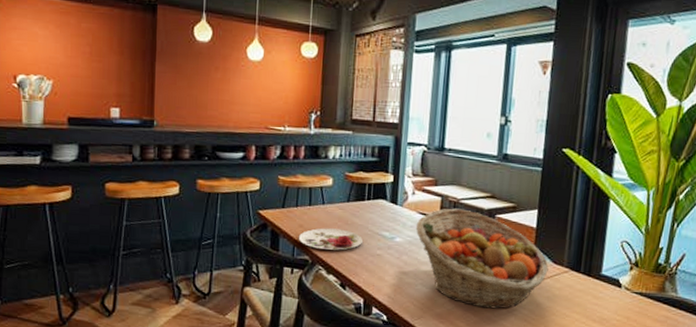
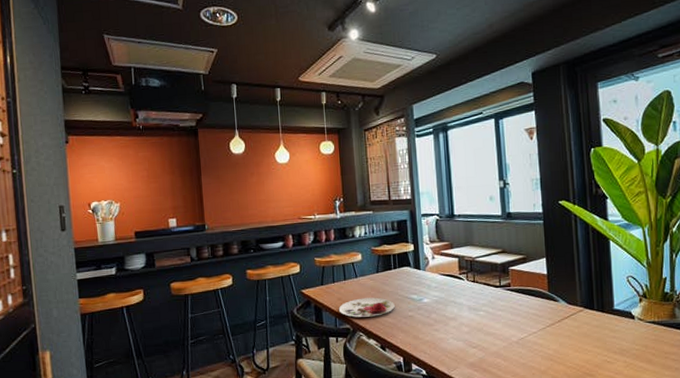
fruit basket: present [415,208,549,309] -> none [439,266,565,353]

